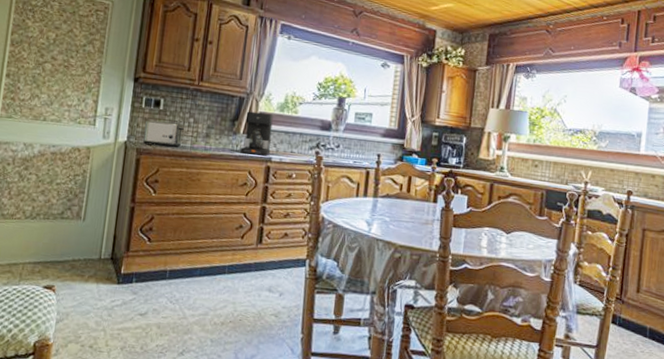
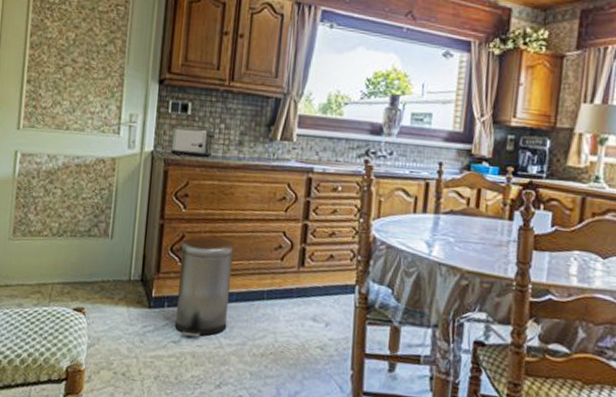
pedal bin: none [141,218,200,309] -> present [174,237,235,337]
coffee maker: present [240,111,274,156] -> none [278,114,315,166]

